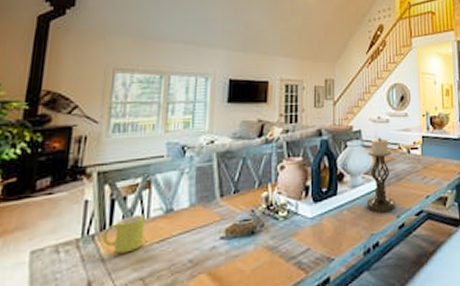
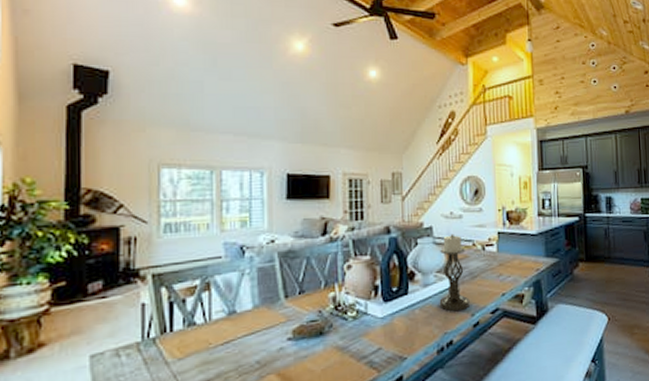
mug: present [103,215,145,254] -> none [164,317,207,357]

